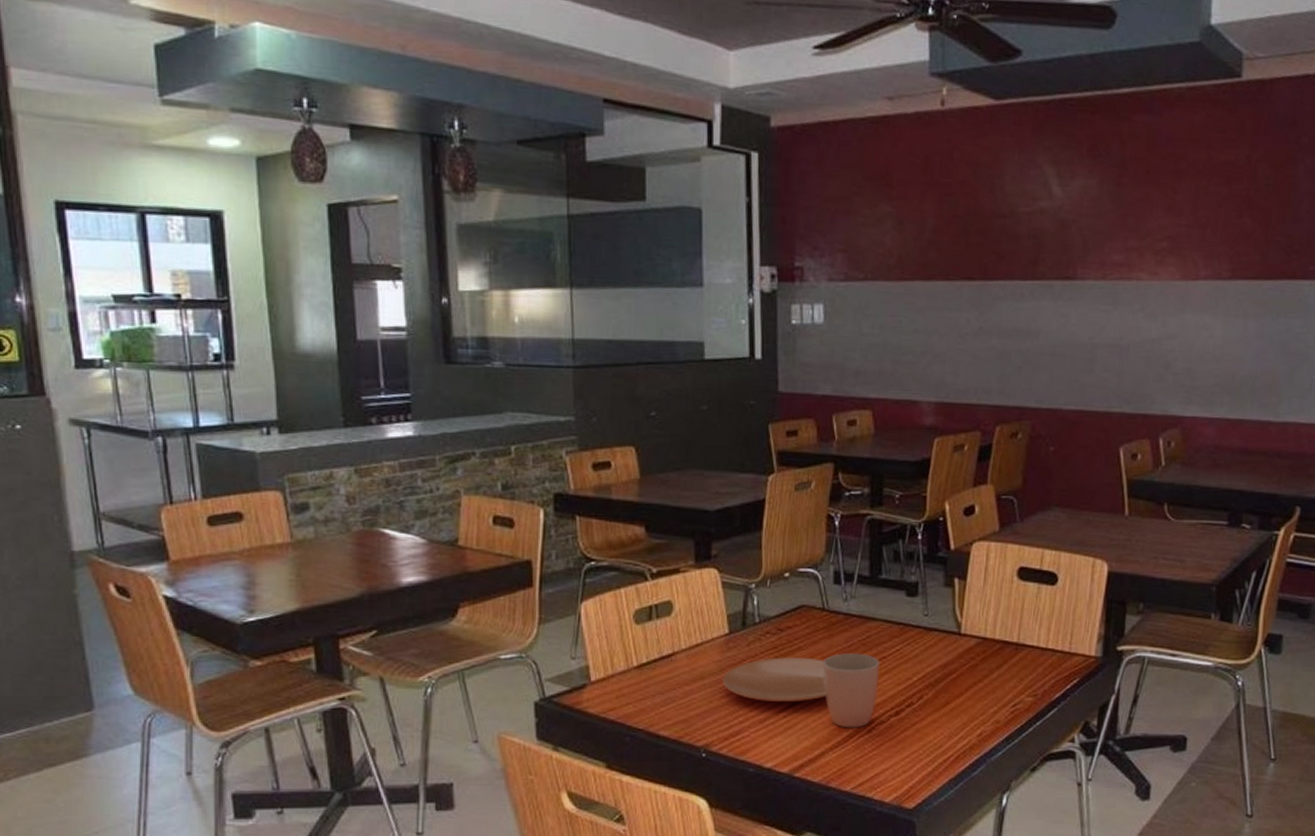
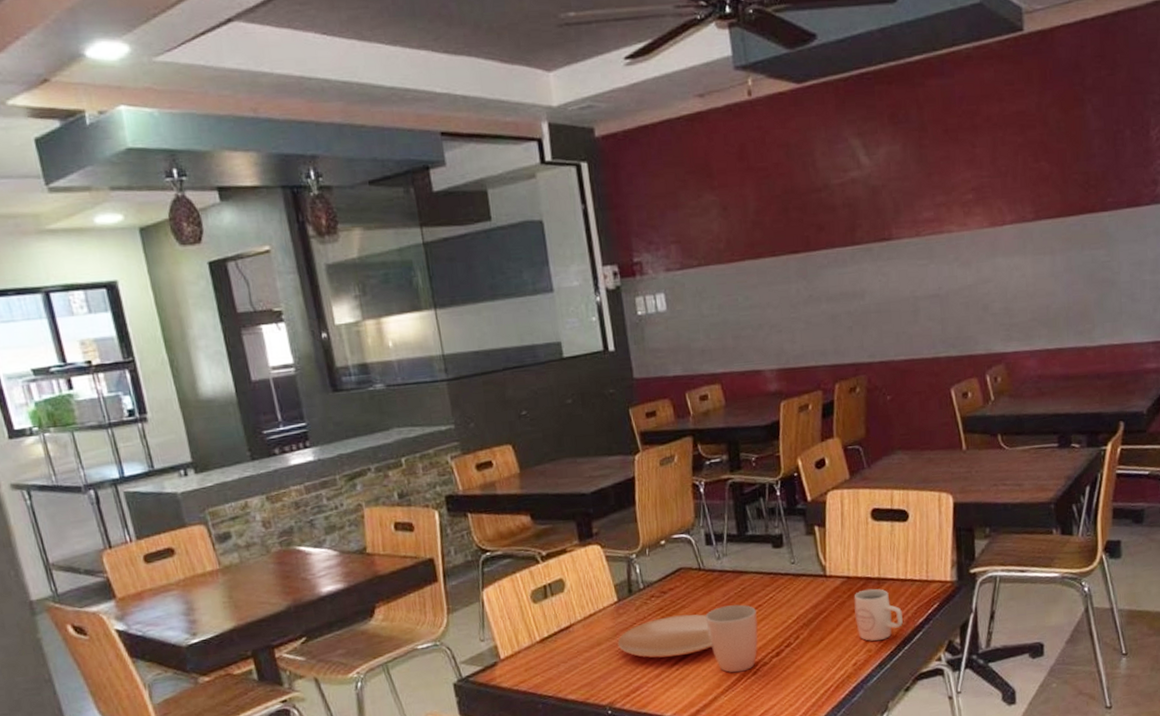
mug: none [985,654,1038,713] -> present [854,588,903,642]

